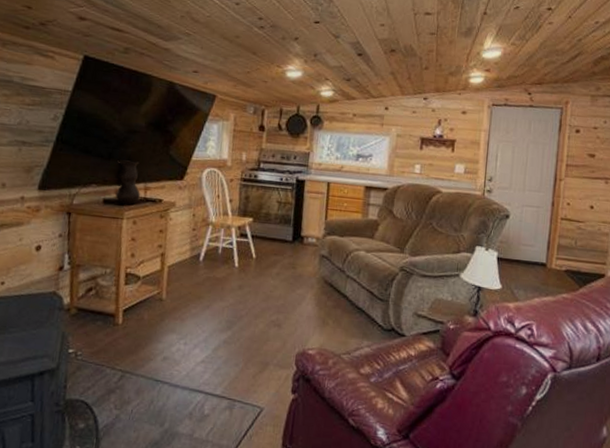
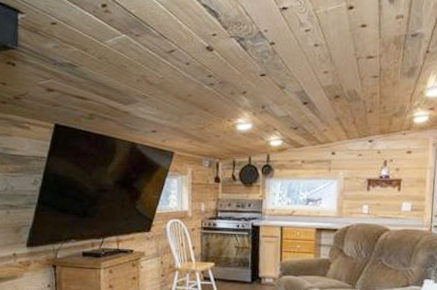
vase: present [115,160,140,206] -> none [92,216,114,258]

